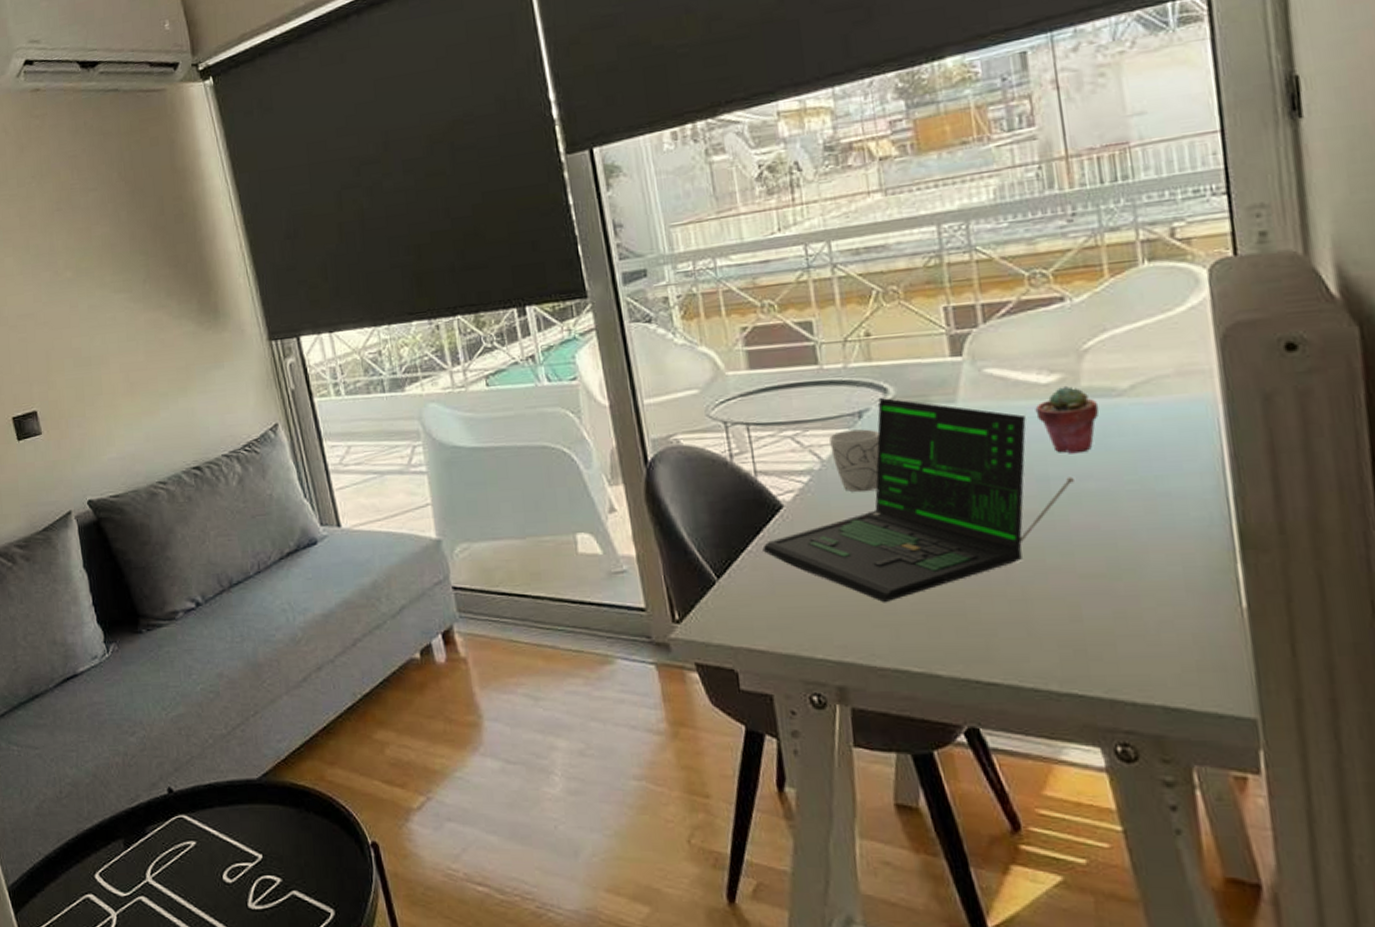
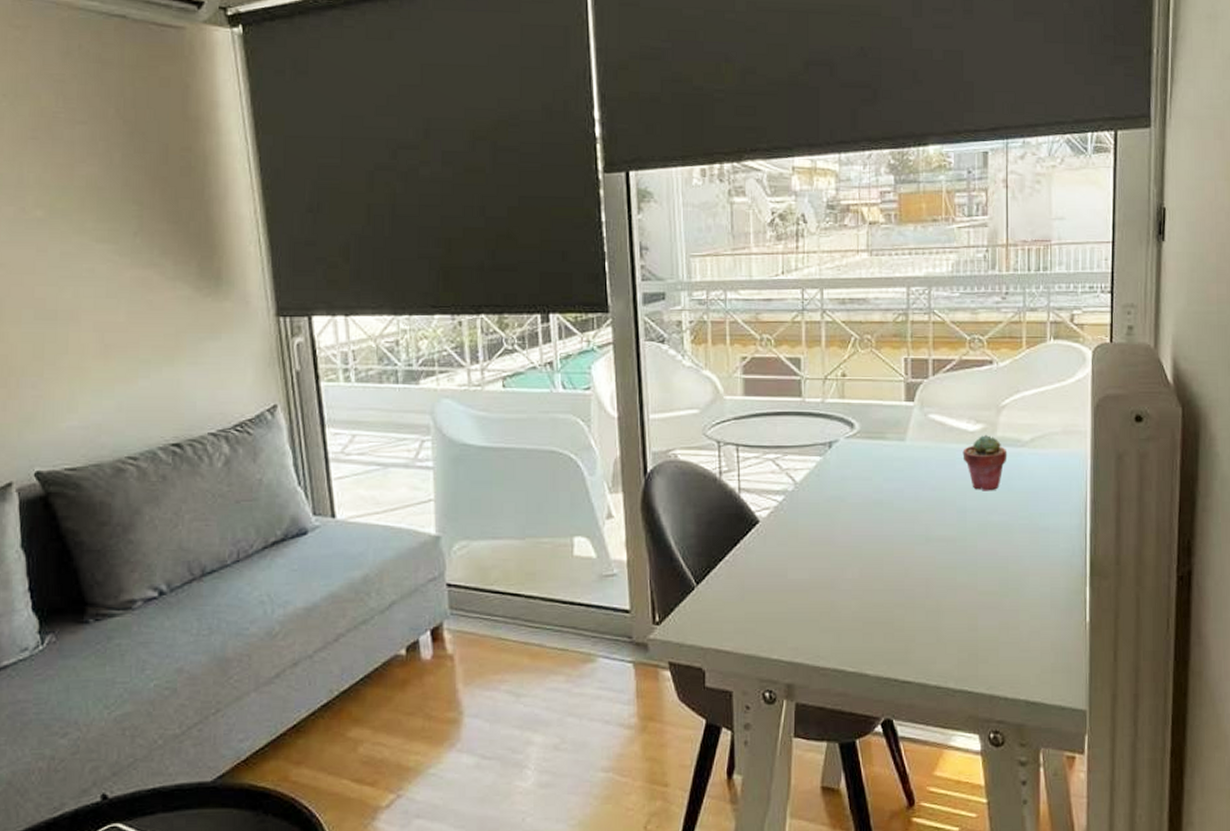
laptop: present [762,397,1074,603] -> none [738,431,984,611]
mug: present [829,429,880,493] -> none [804,458,843,513]

